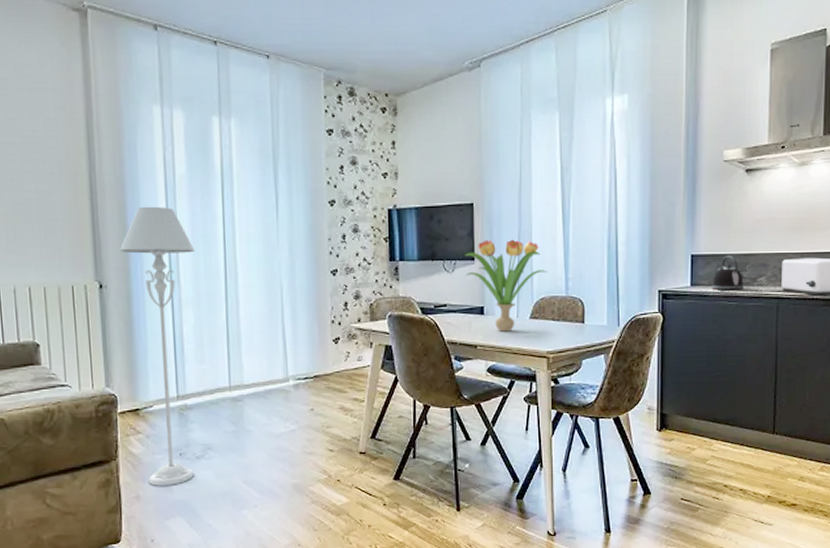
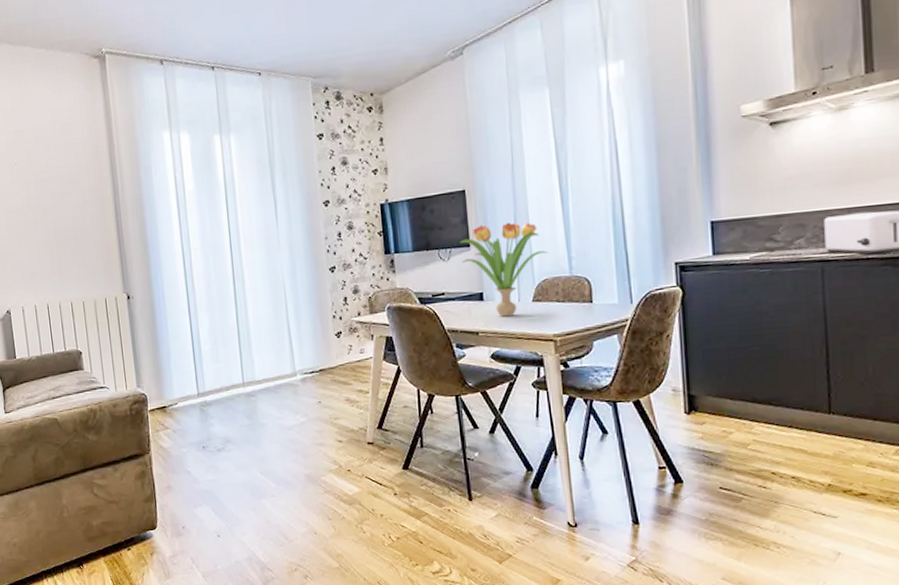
floor lamp: present [119,206,195,486] -> none [141,222,216,477]
kettle: present [712,255,745,291] -> none [738,217,779,259]

